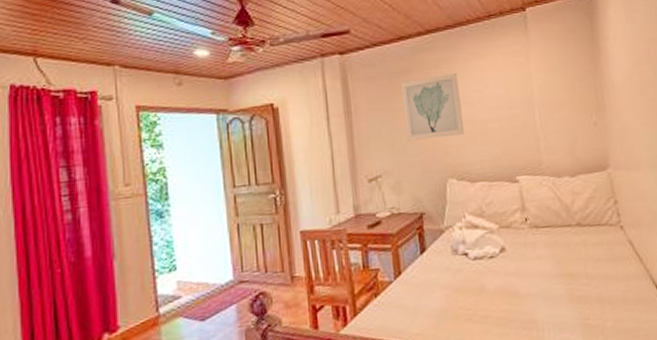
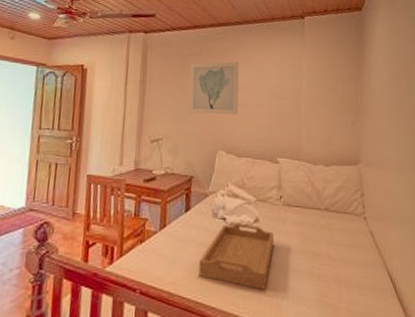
serving tray: none [445,255,526,325] -> present [199,223,274,290]

